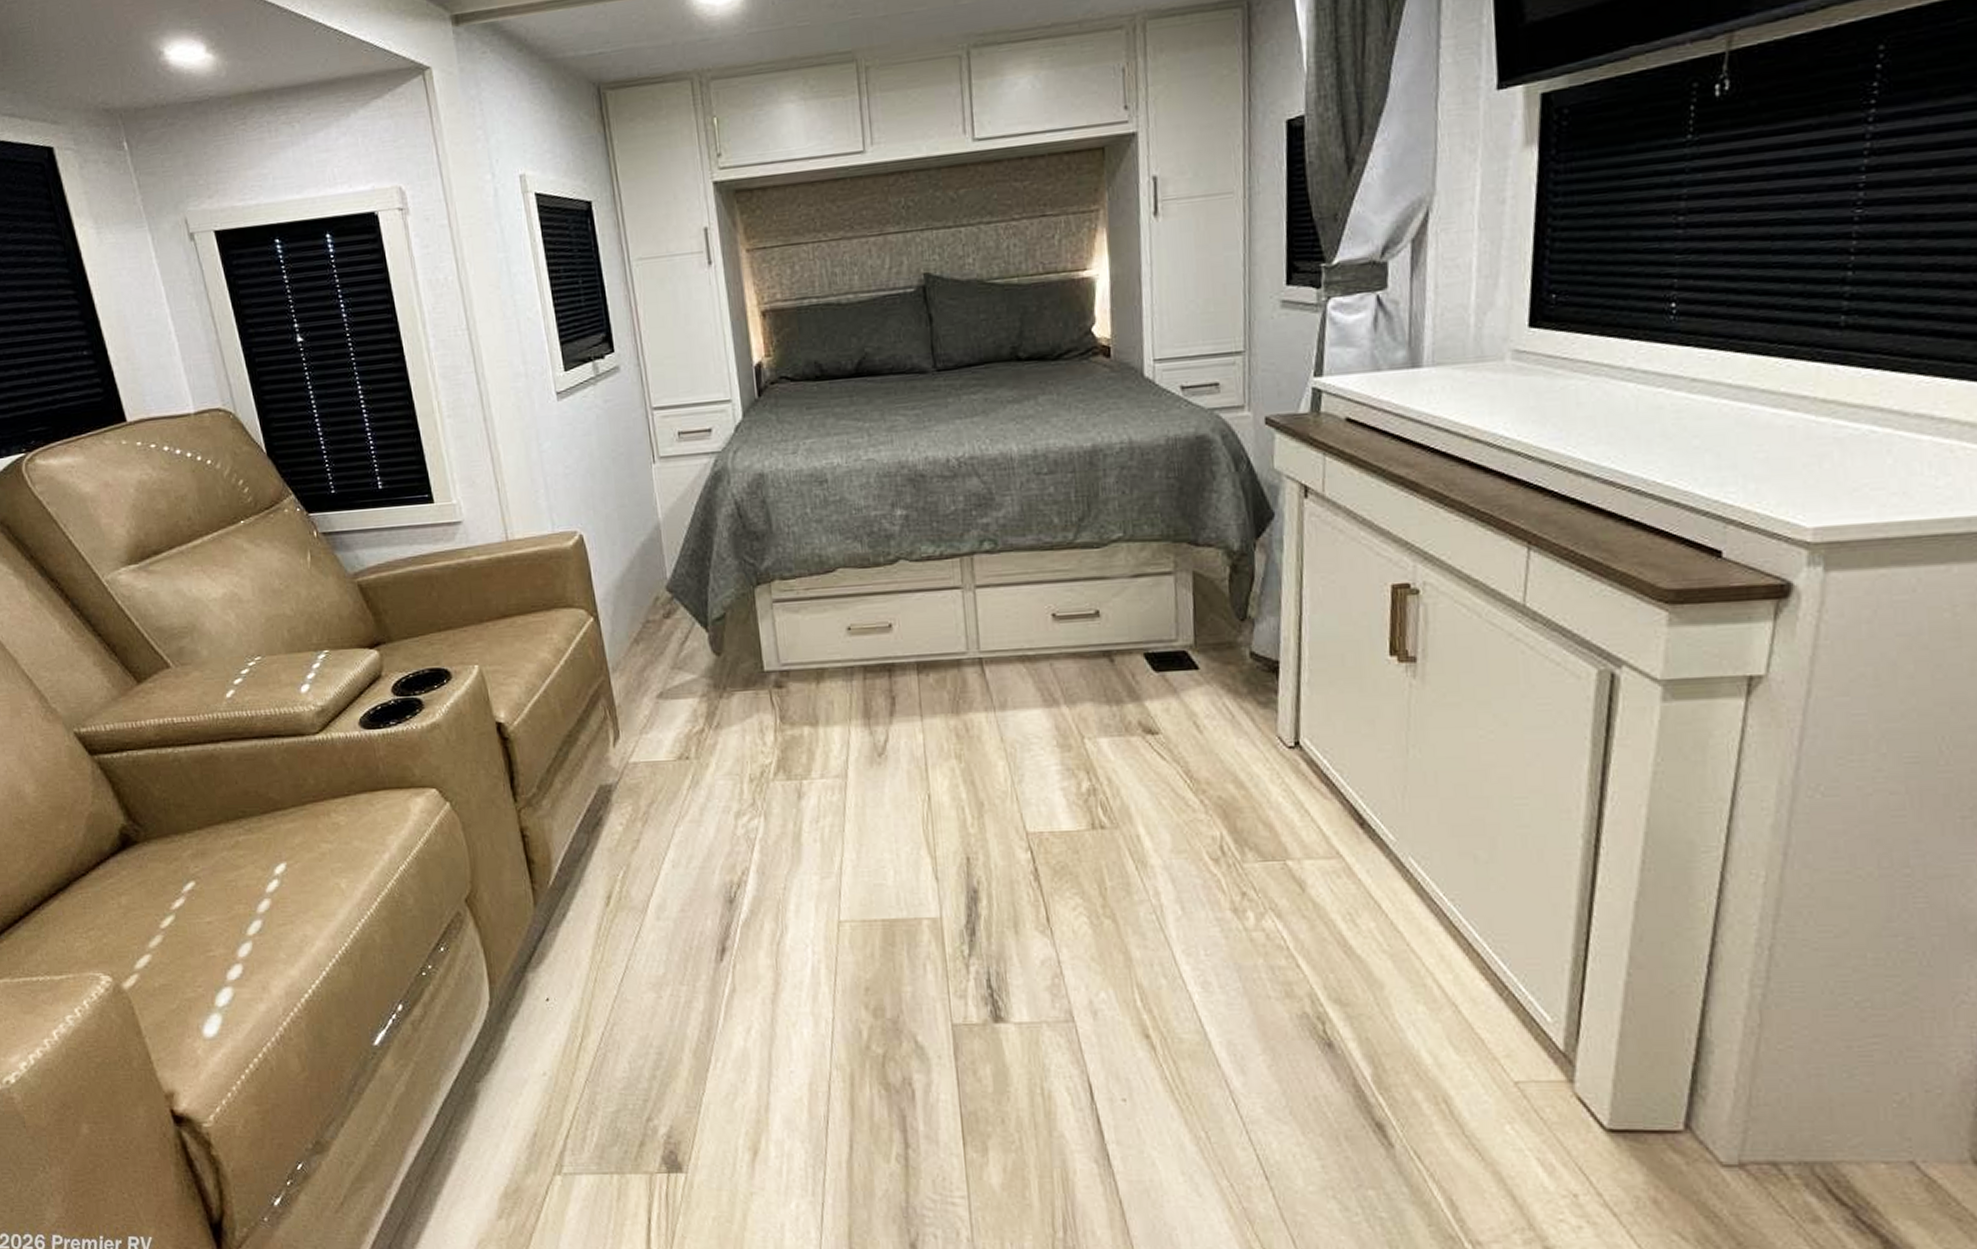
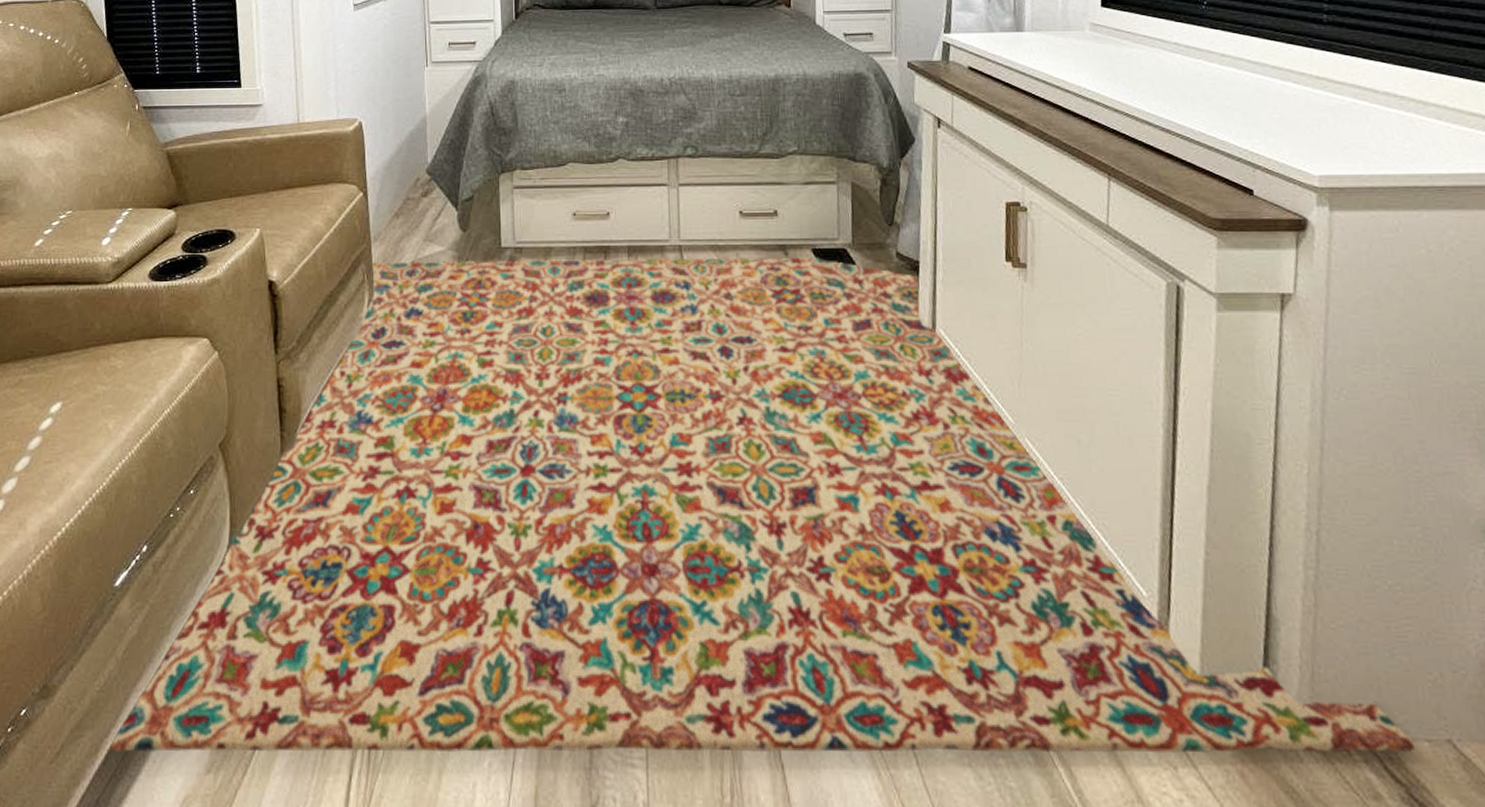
rug: none [391,662,1869,1201] -> present [106,257,1416,754]

